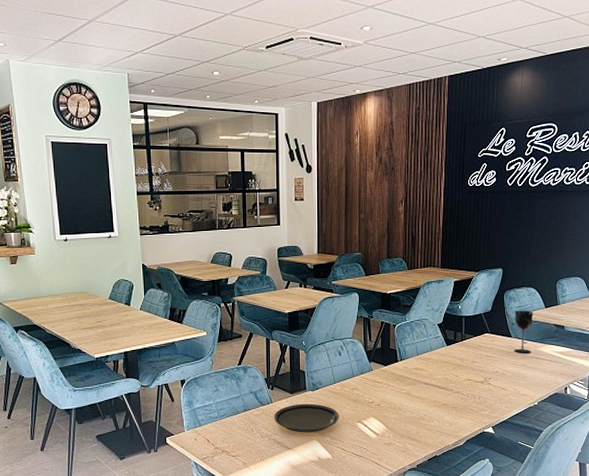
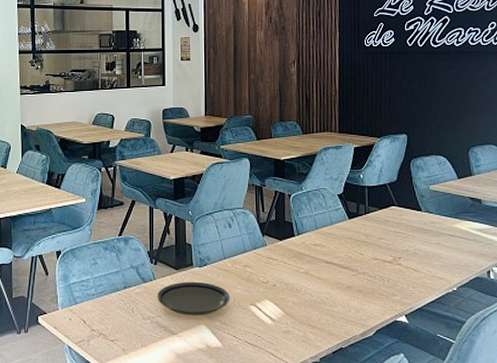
wineglass: present [514,310,534,353] -> none [423,181,446,230]

